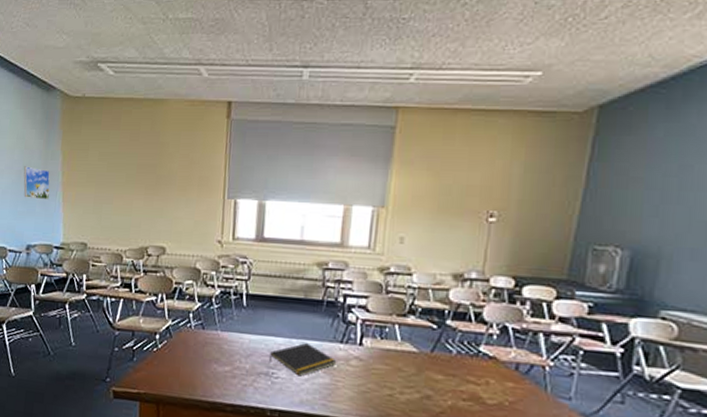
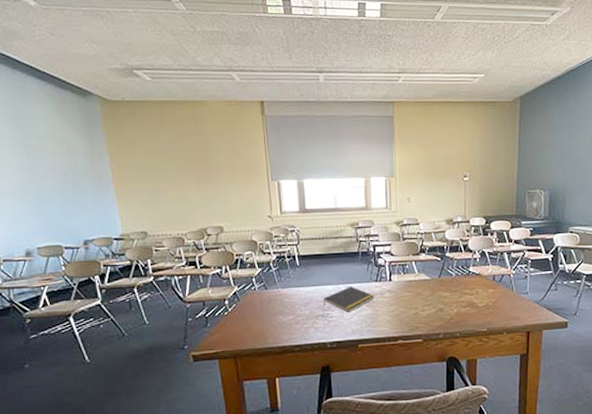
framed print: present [23,166,50,200] -> none [68,167,102,197]

